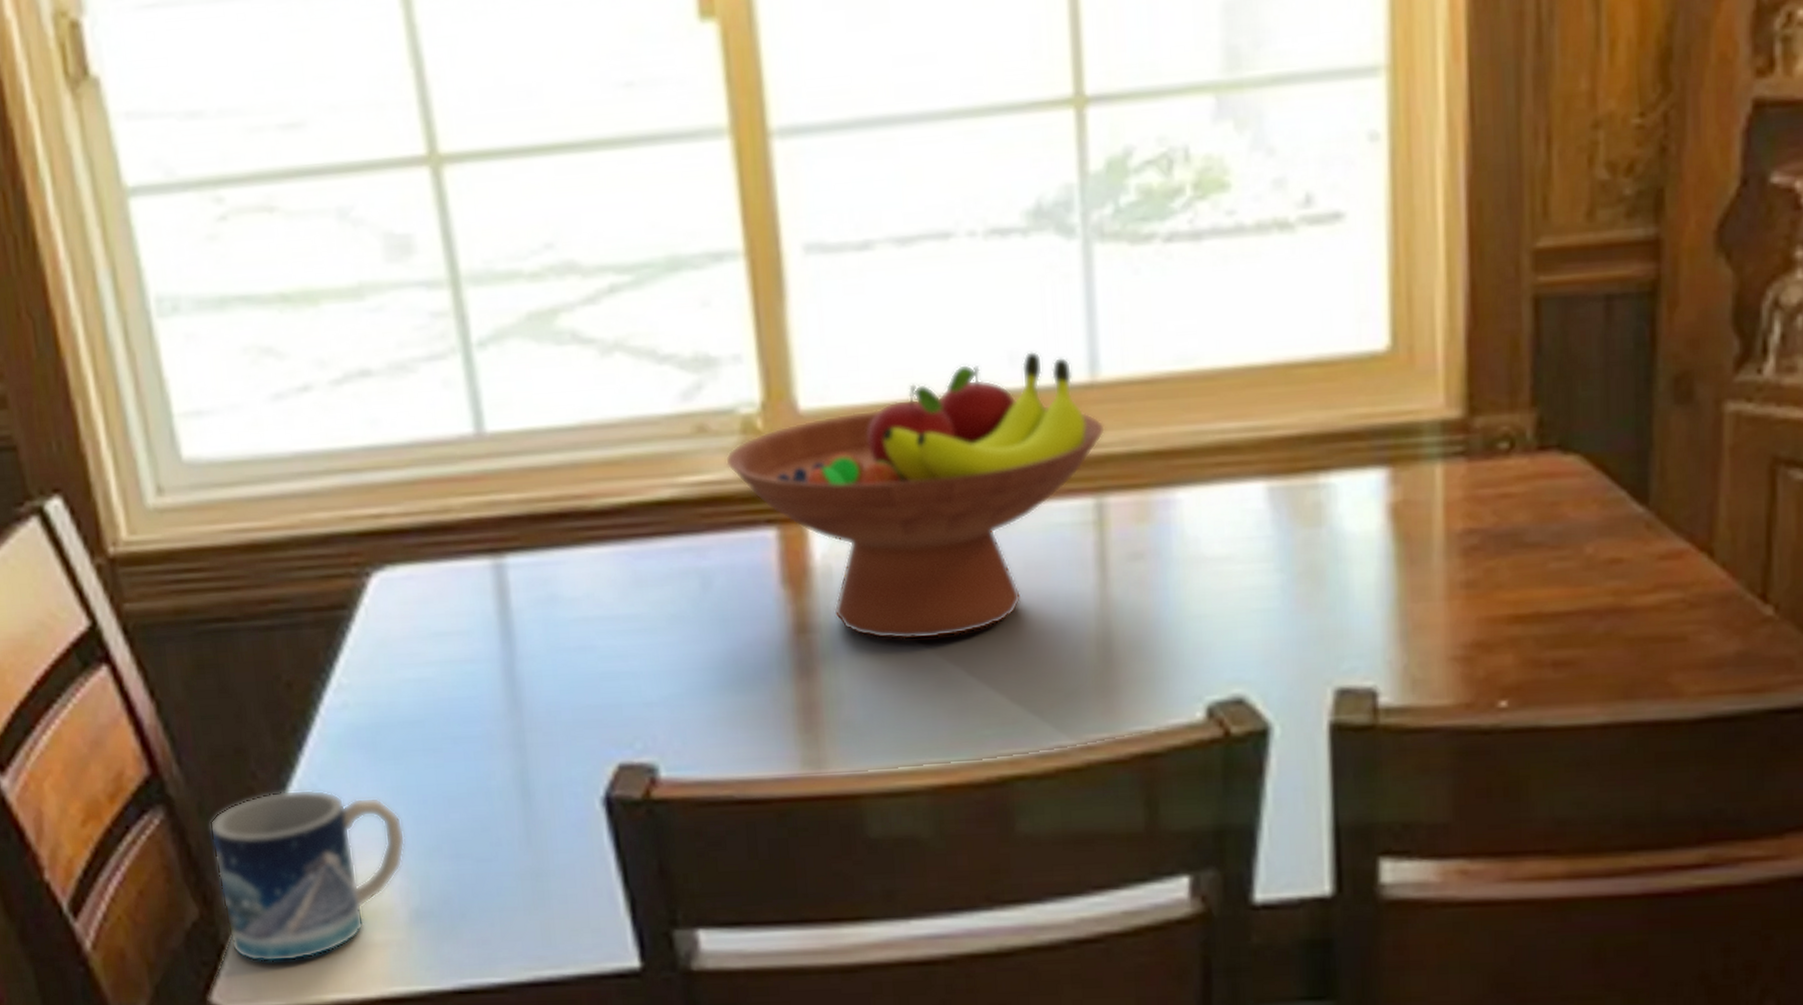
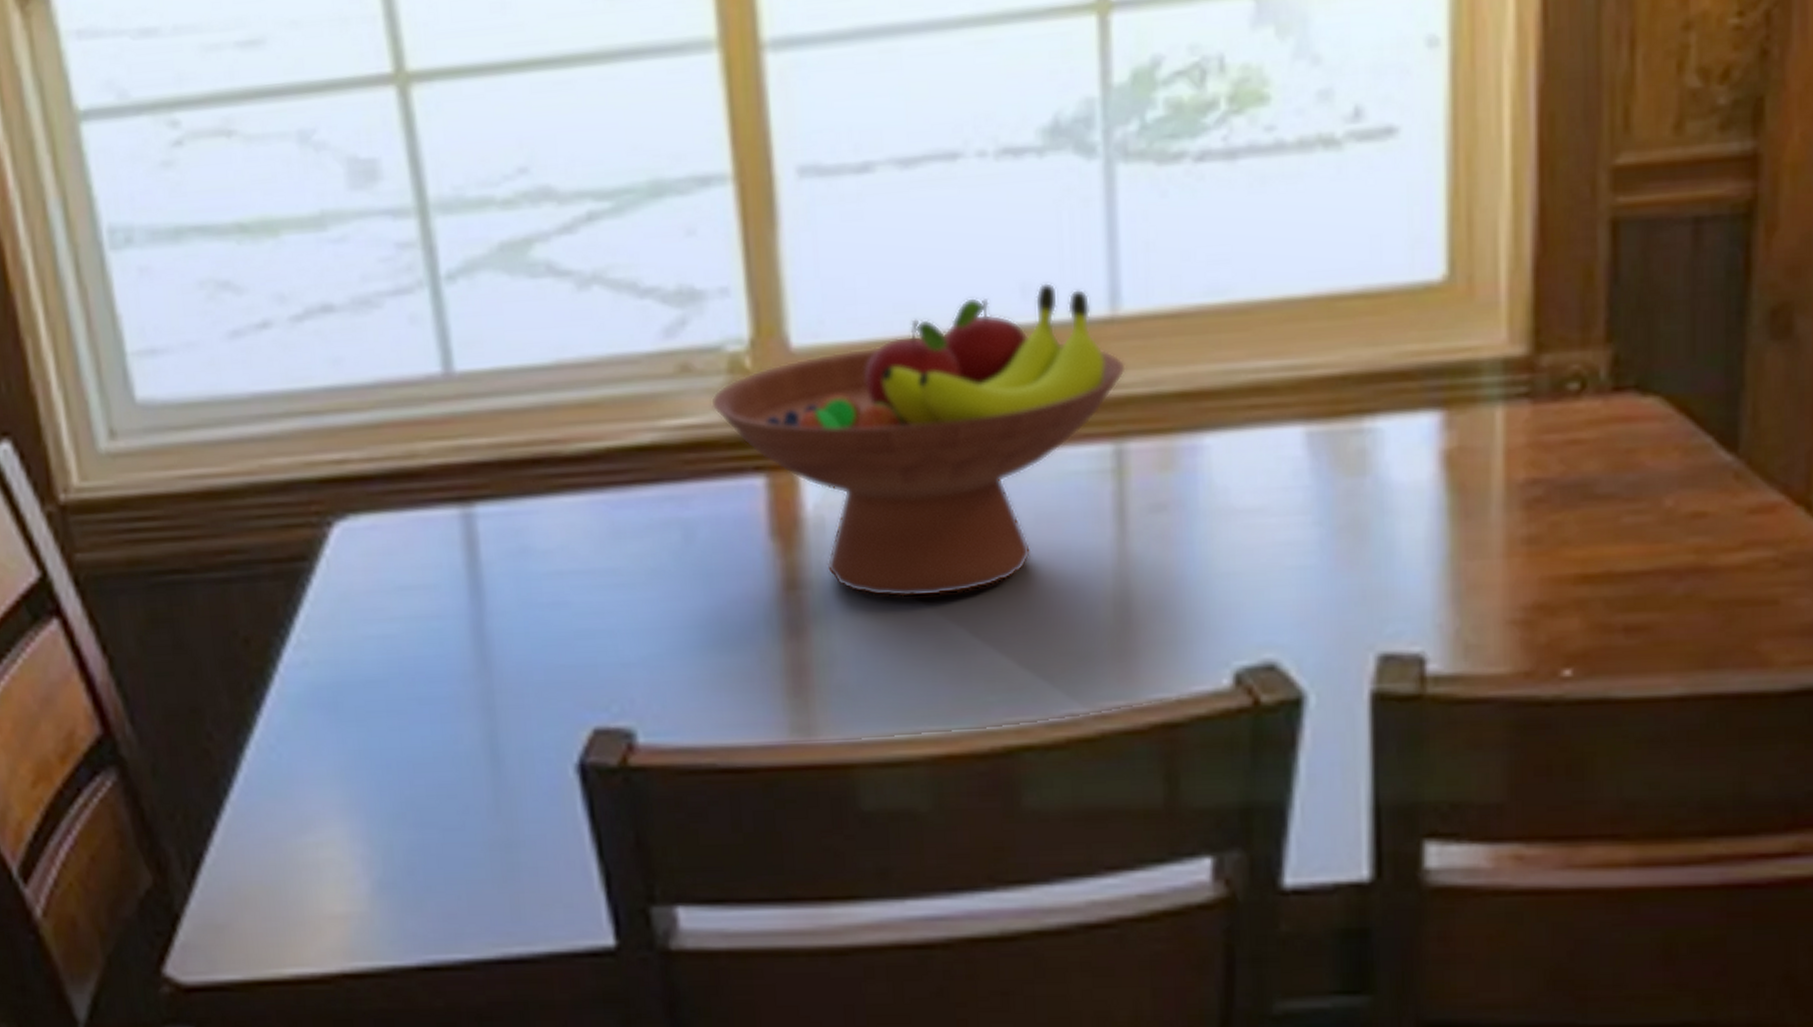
mug: present [210,789,406,963] -> none [164,751,368,934]

